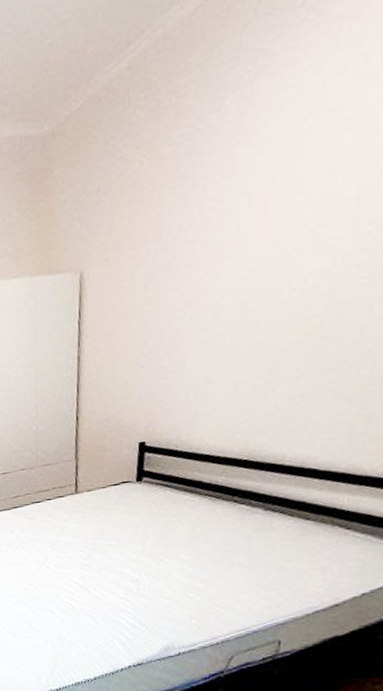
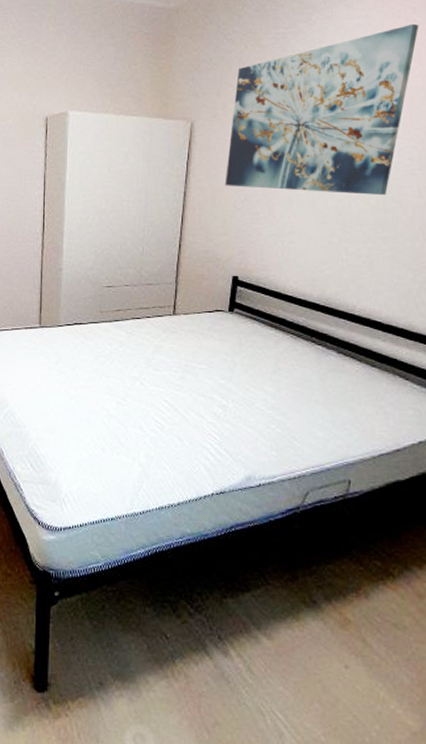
wall art: none [124,77,374,342] -> present [225,23,419,195]

